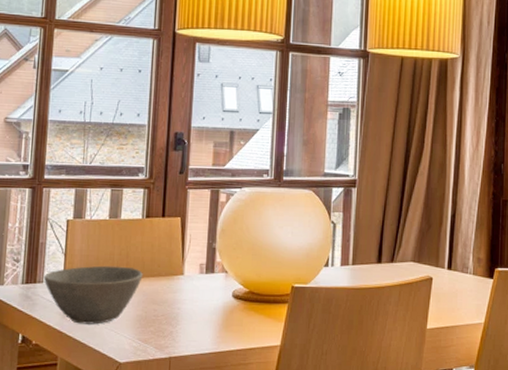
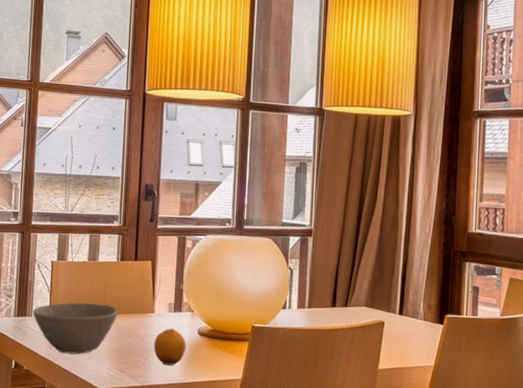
fruit: none [182,292,220,333] -> present [153,328,187,365]

